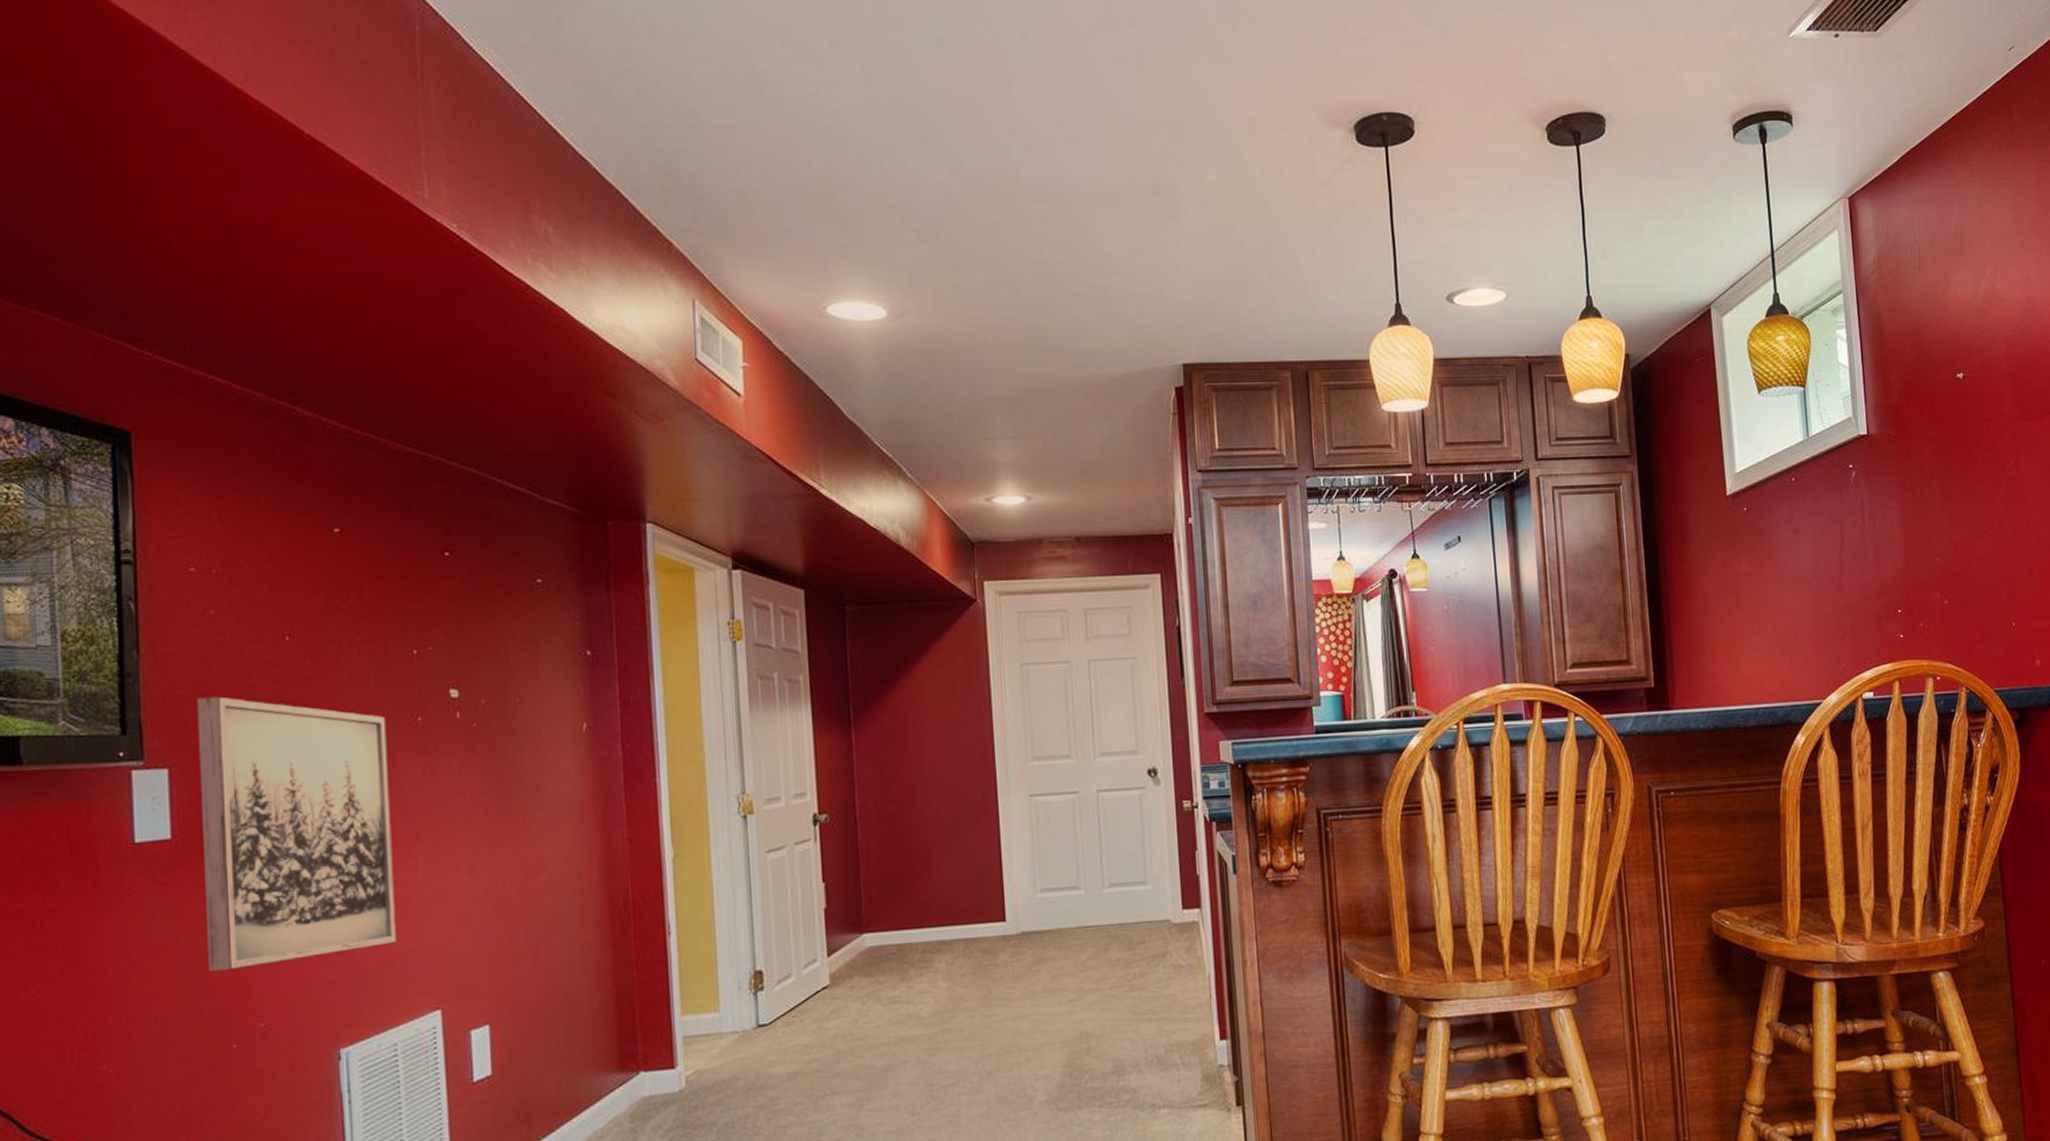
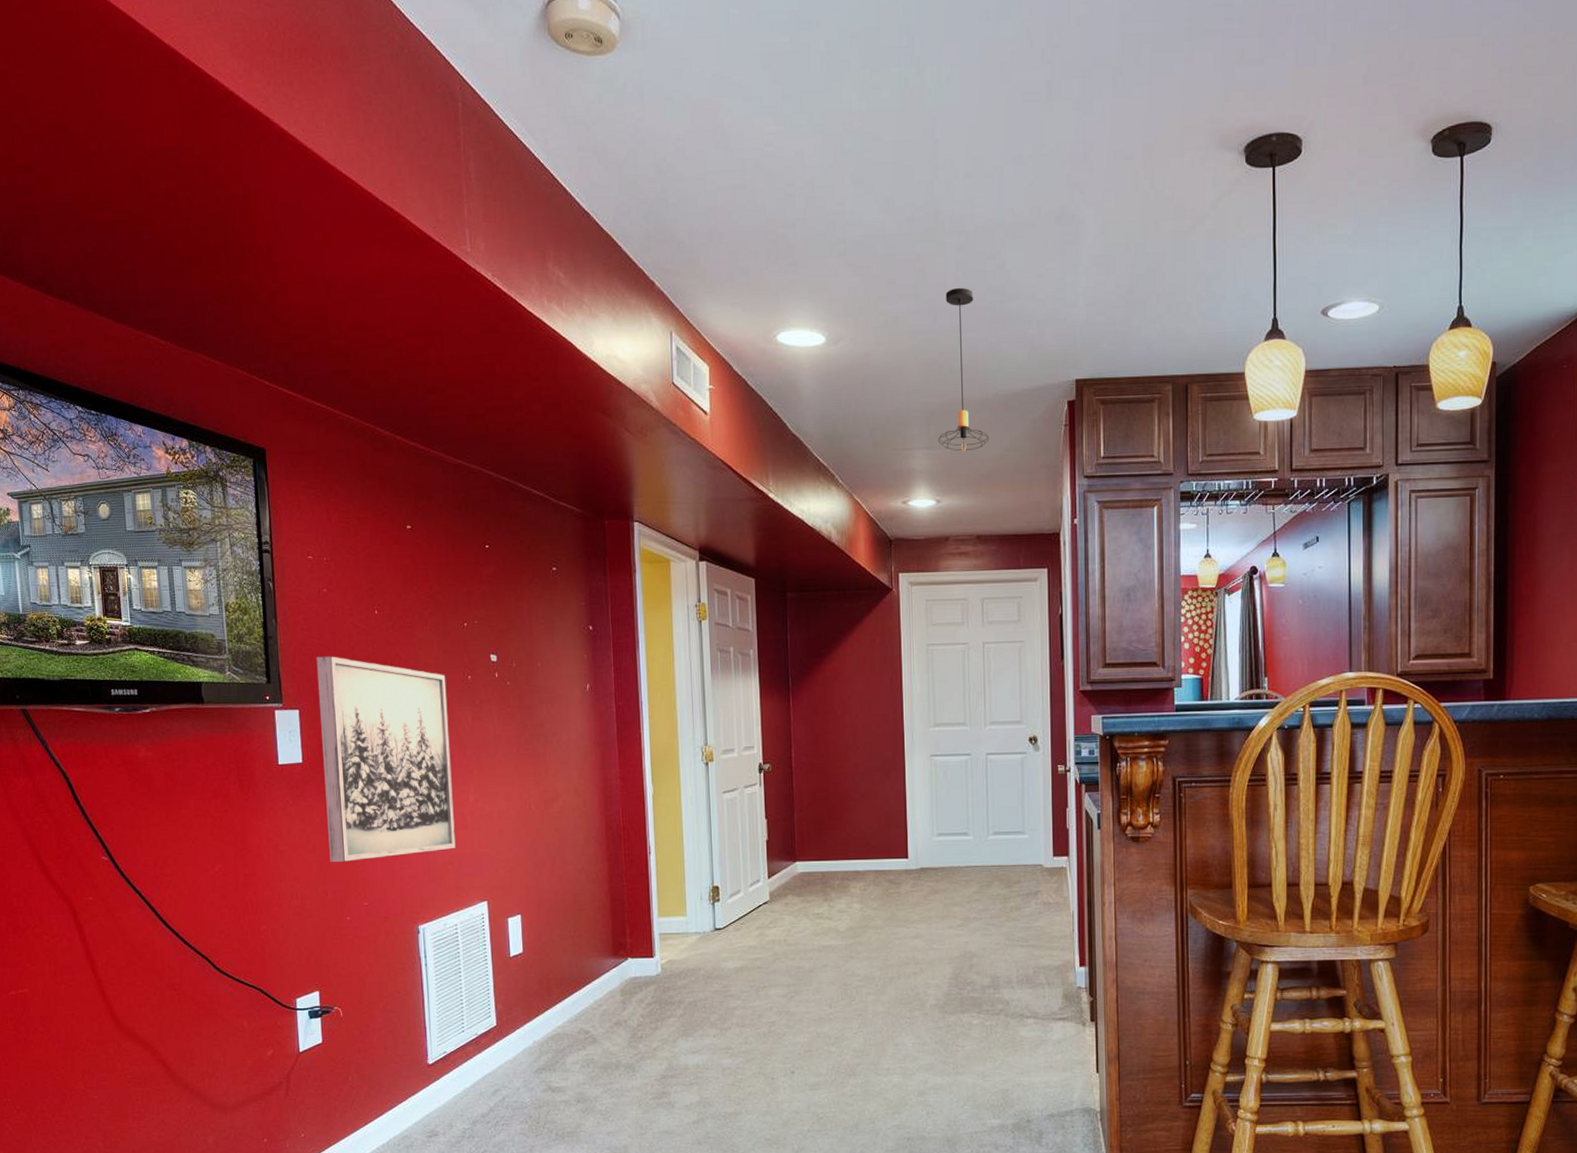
pendant light: none [1026,261,1086,442] -> present [938,288,989,452]

